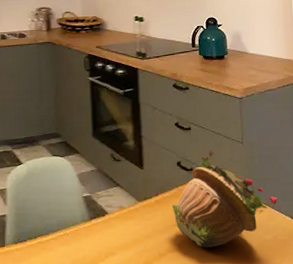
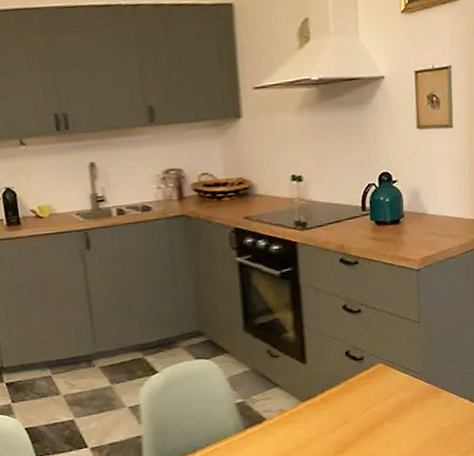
flower pot: present [171,151,278,248] -> none [339,334,456,445]

